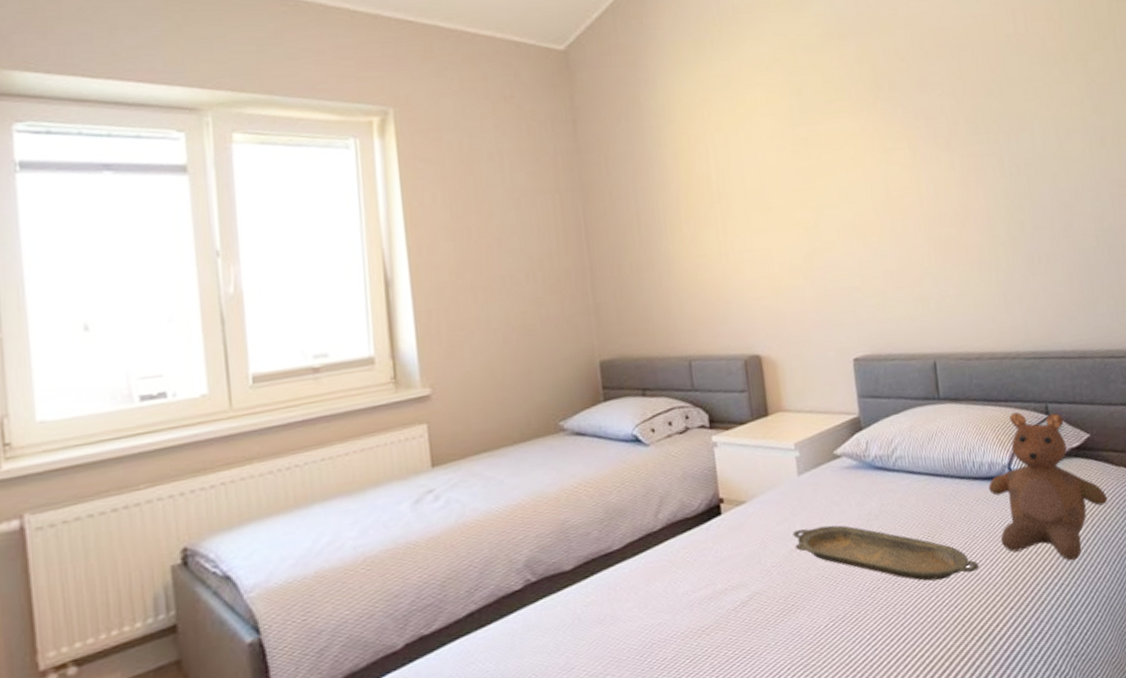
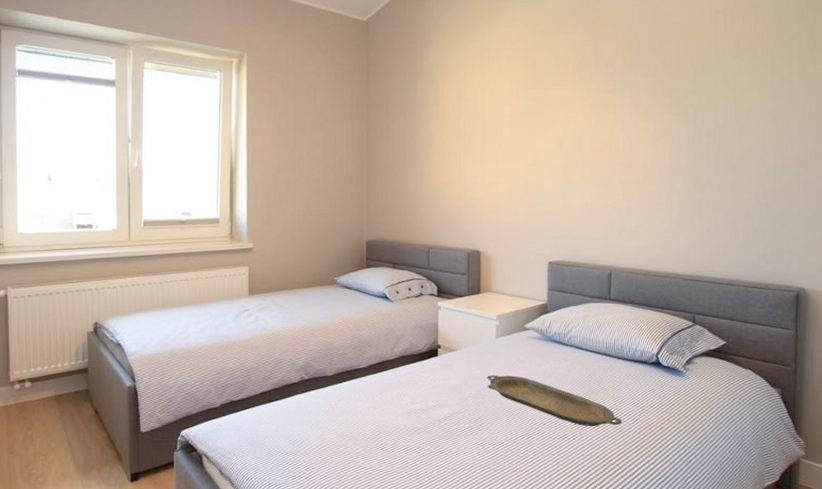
teddy bear: present [988,412,1108,561] -> none [639,318,733,431]

